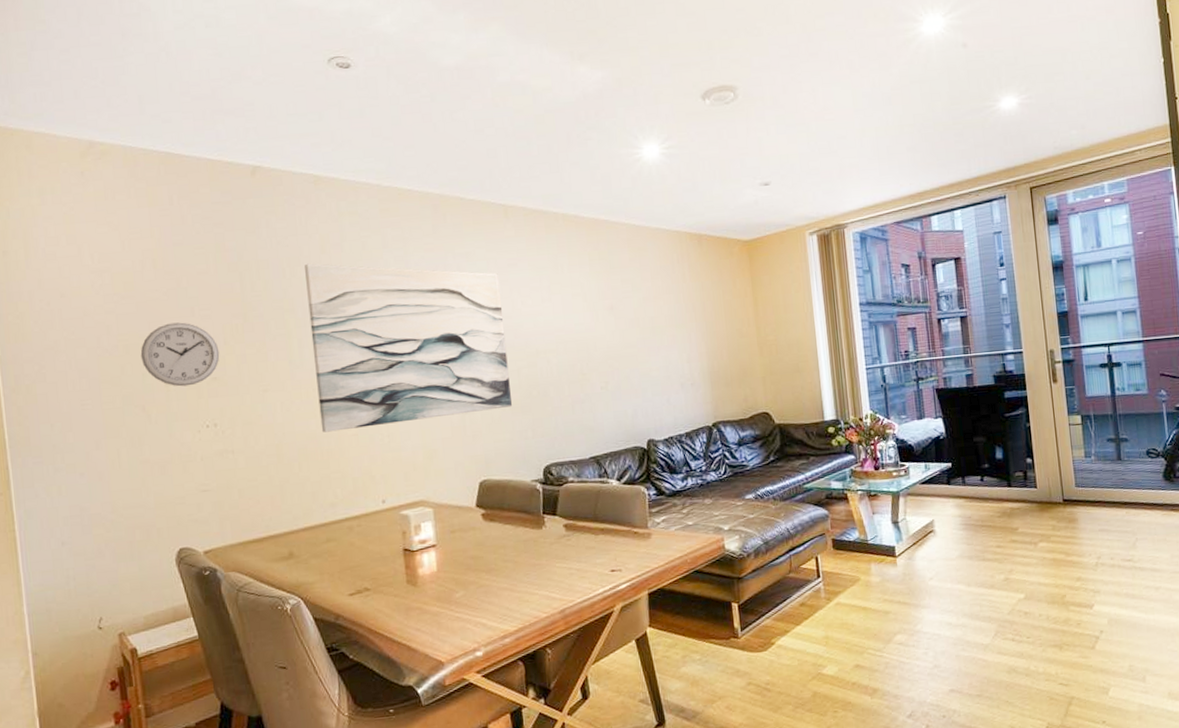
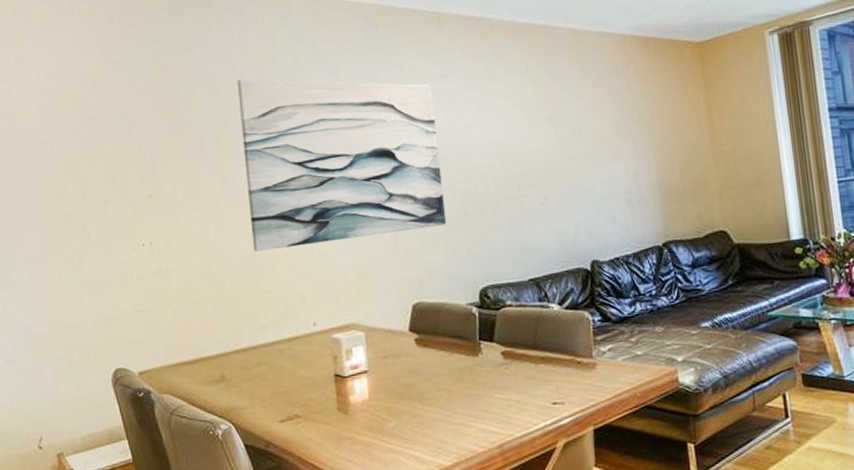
wall clock: present [140,322,220,387] -> none [81,140,156,205]

